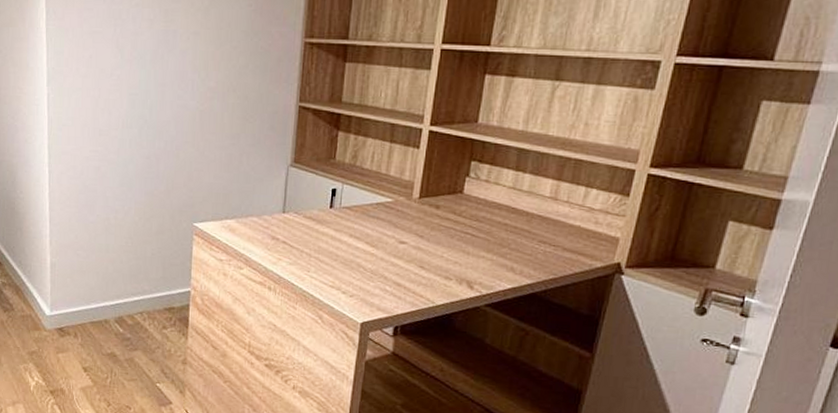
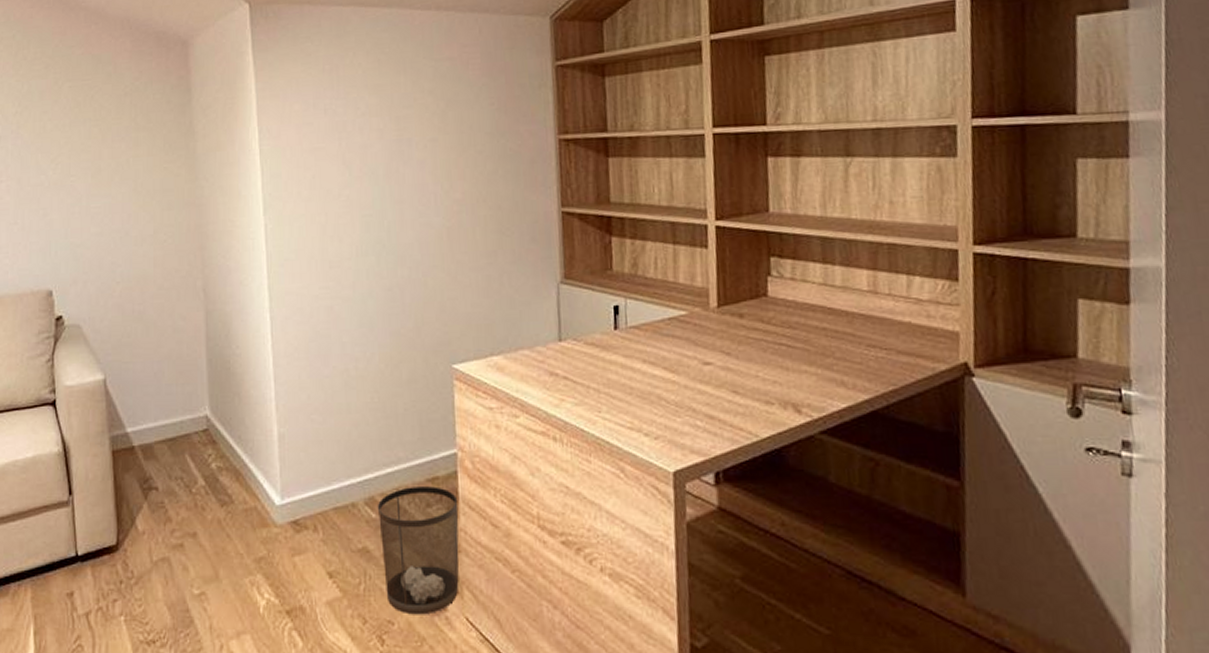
waste bin: none [124,312,188,405] -> present [377,486,459,615]

